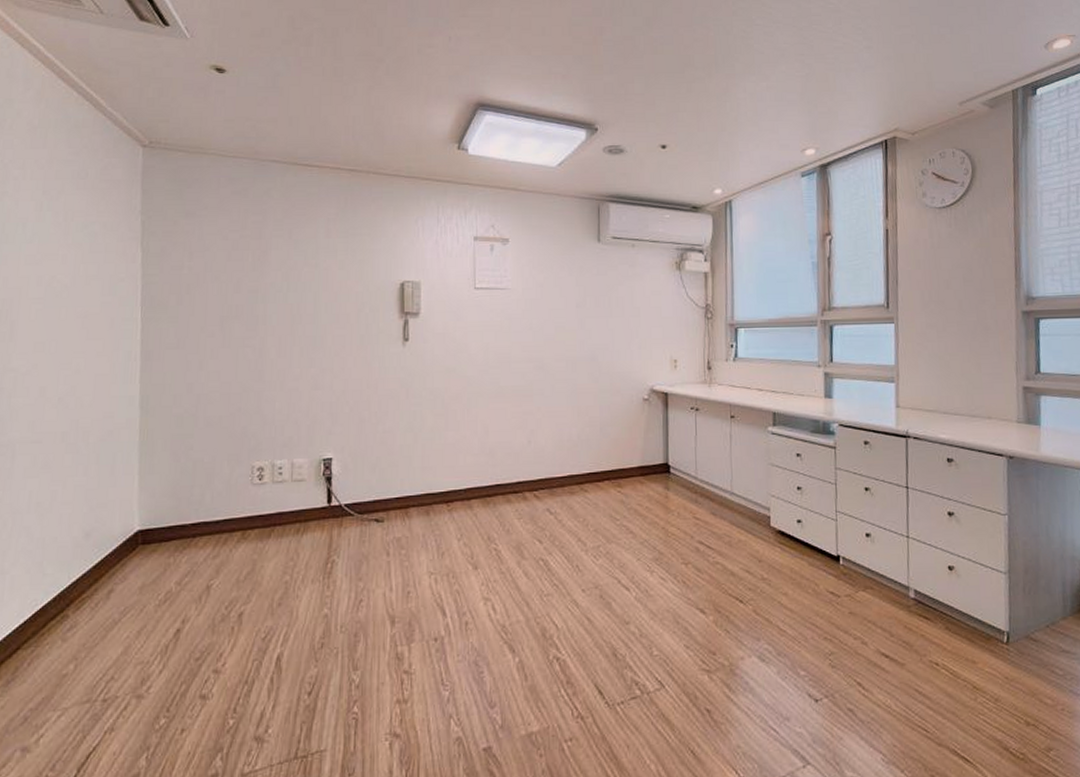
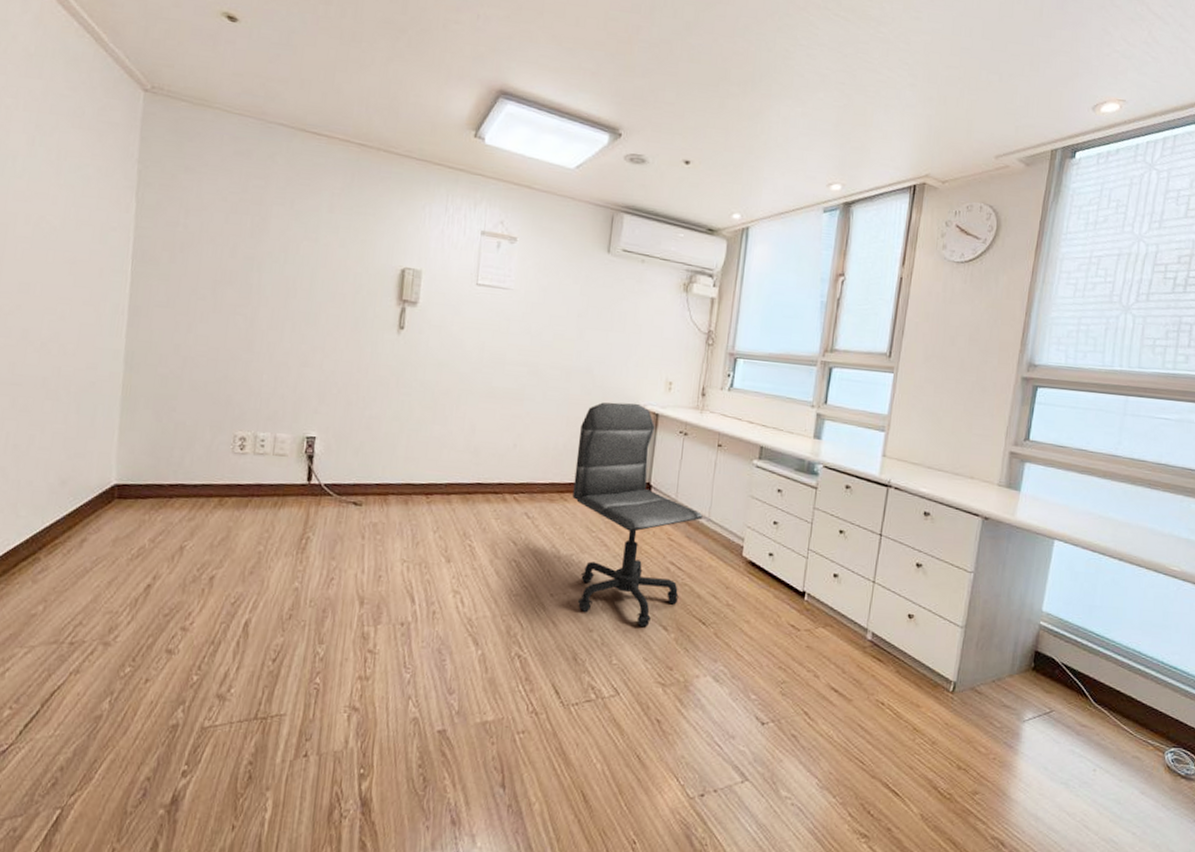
office chair: none [591,385,725,612] -> present [572,402,703,627]

